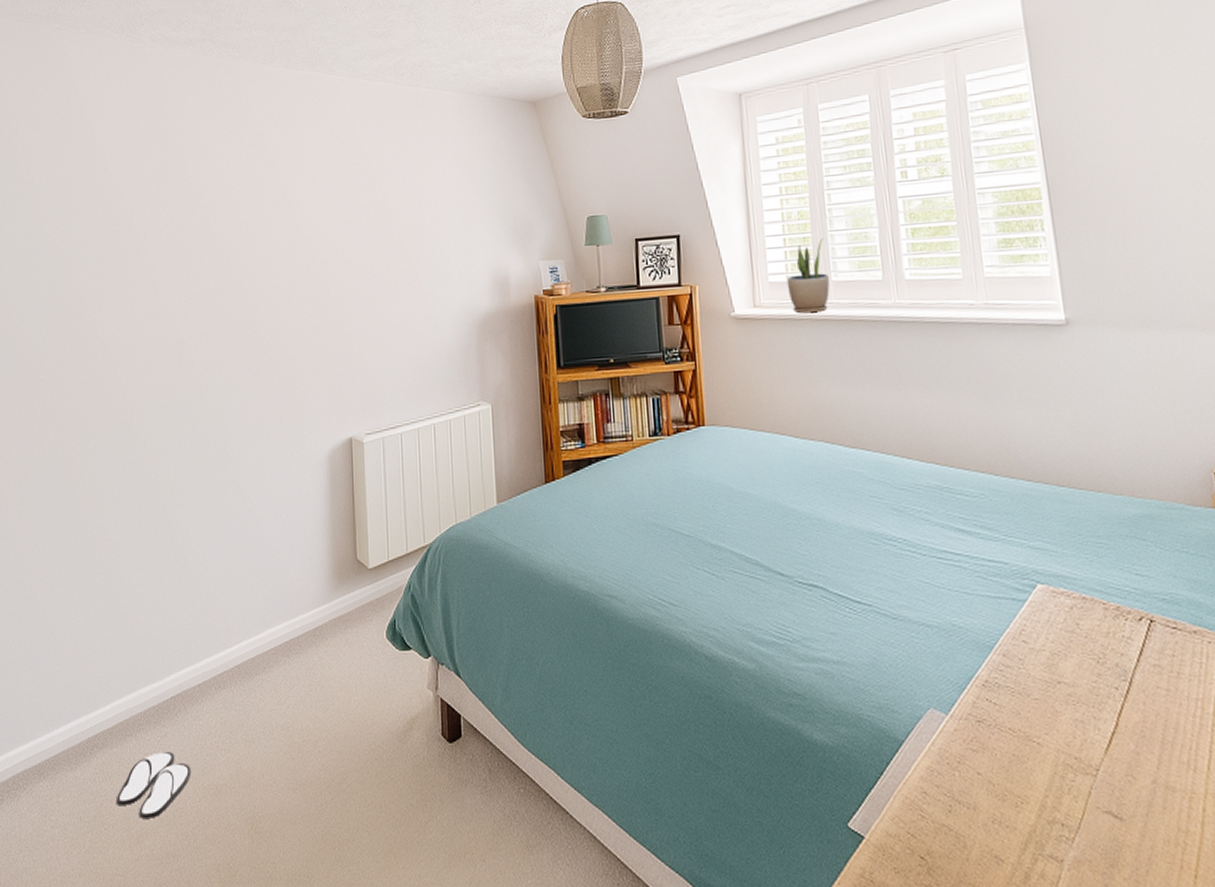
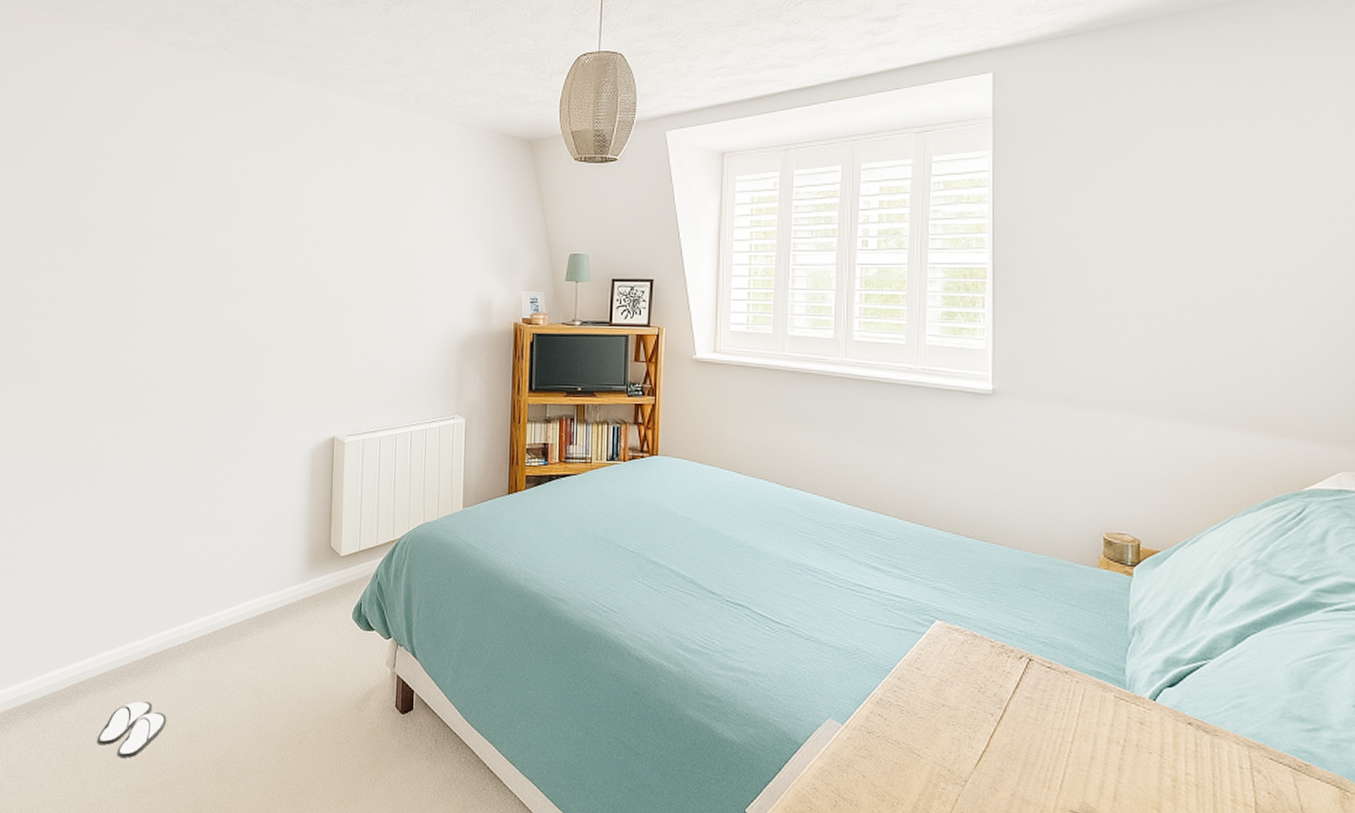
potted plant: present [786,237,830,314] -> none [746,294,786,363]

